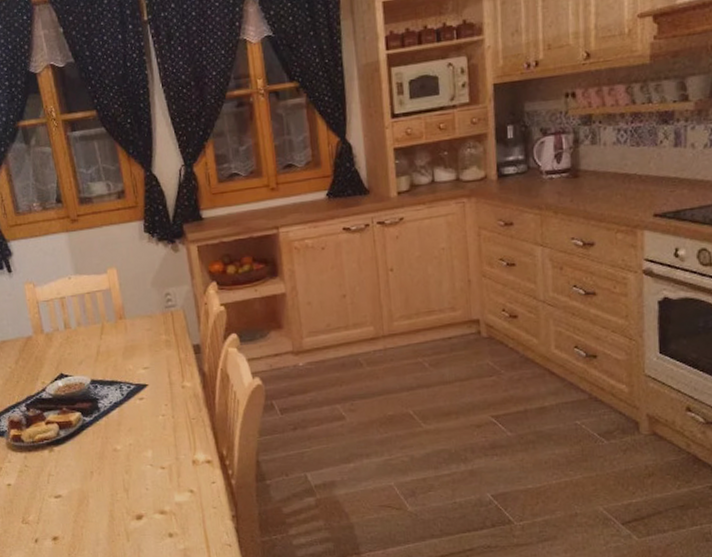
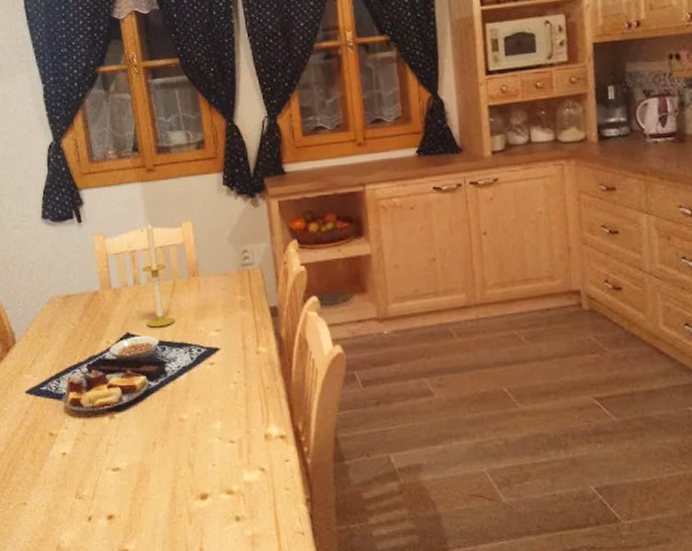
candle: none [71,269,105,368] -> present [142,221,175,328]

